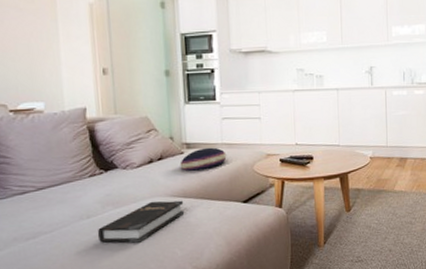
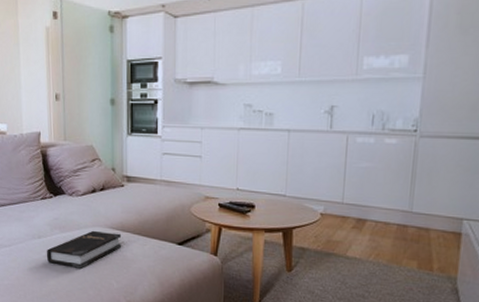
cushion: present [180,147,227,171] -> none [120,182,165,206]

